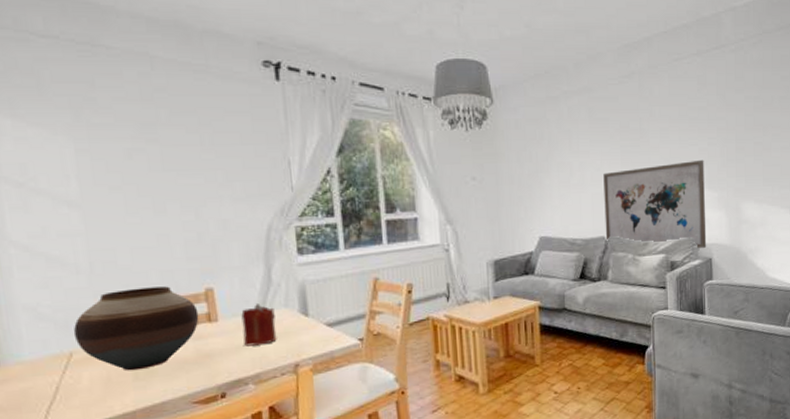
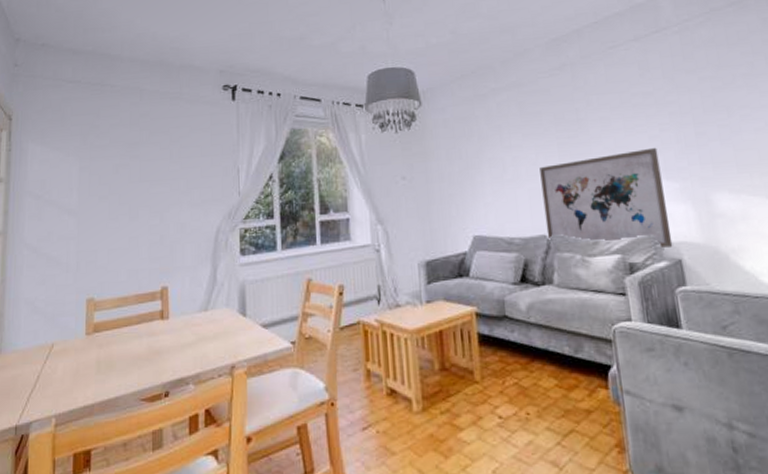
vase: present [73,286,199,371] -> none [57,284,154,364]
candle: present [241,304,277,347] -> none [189,303,217,345]

